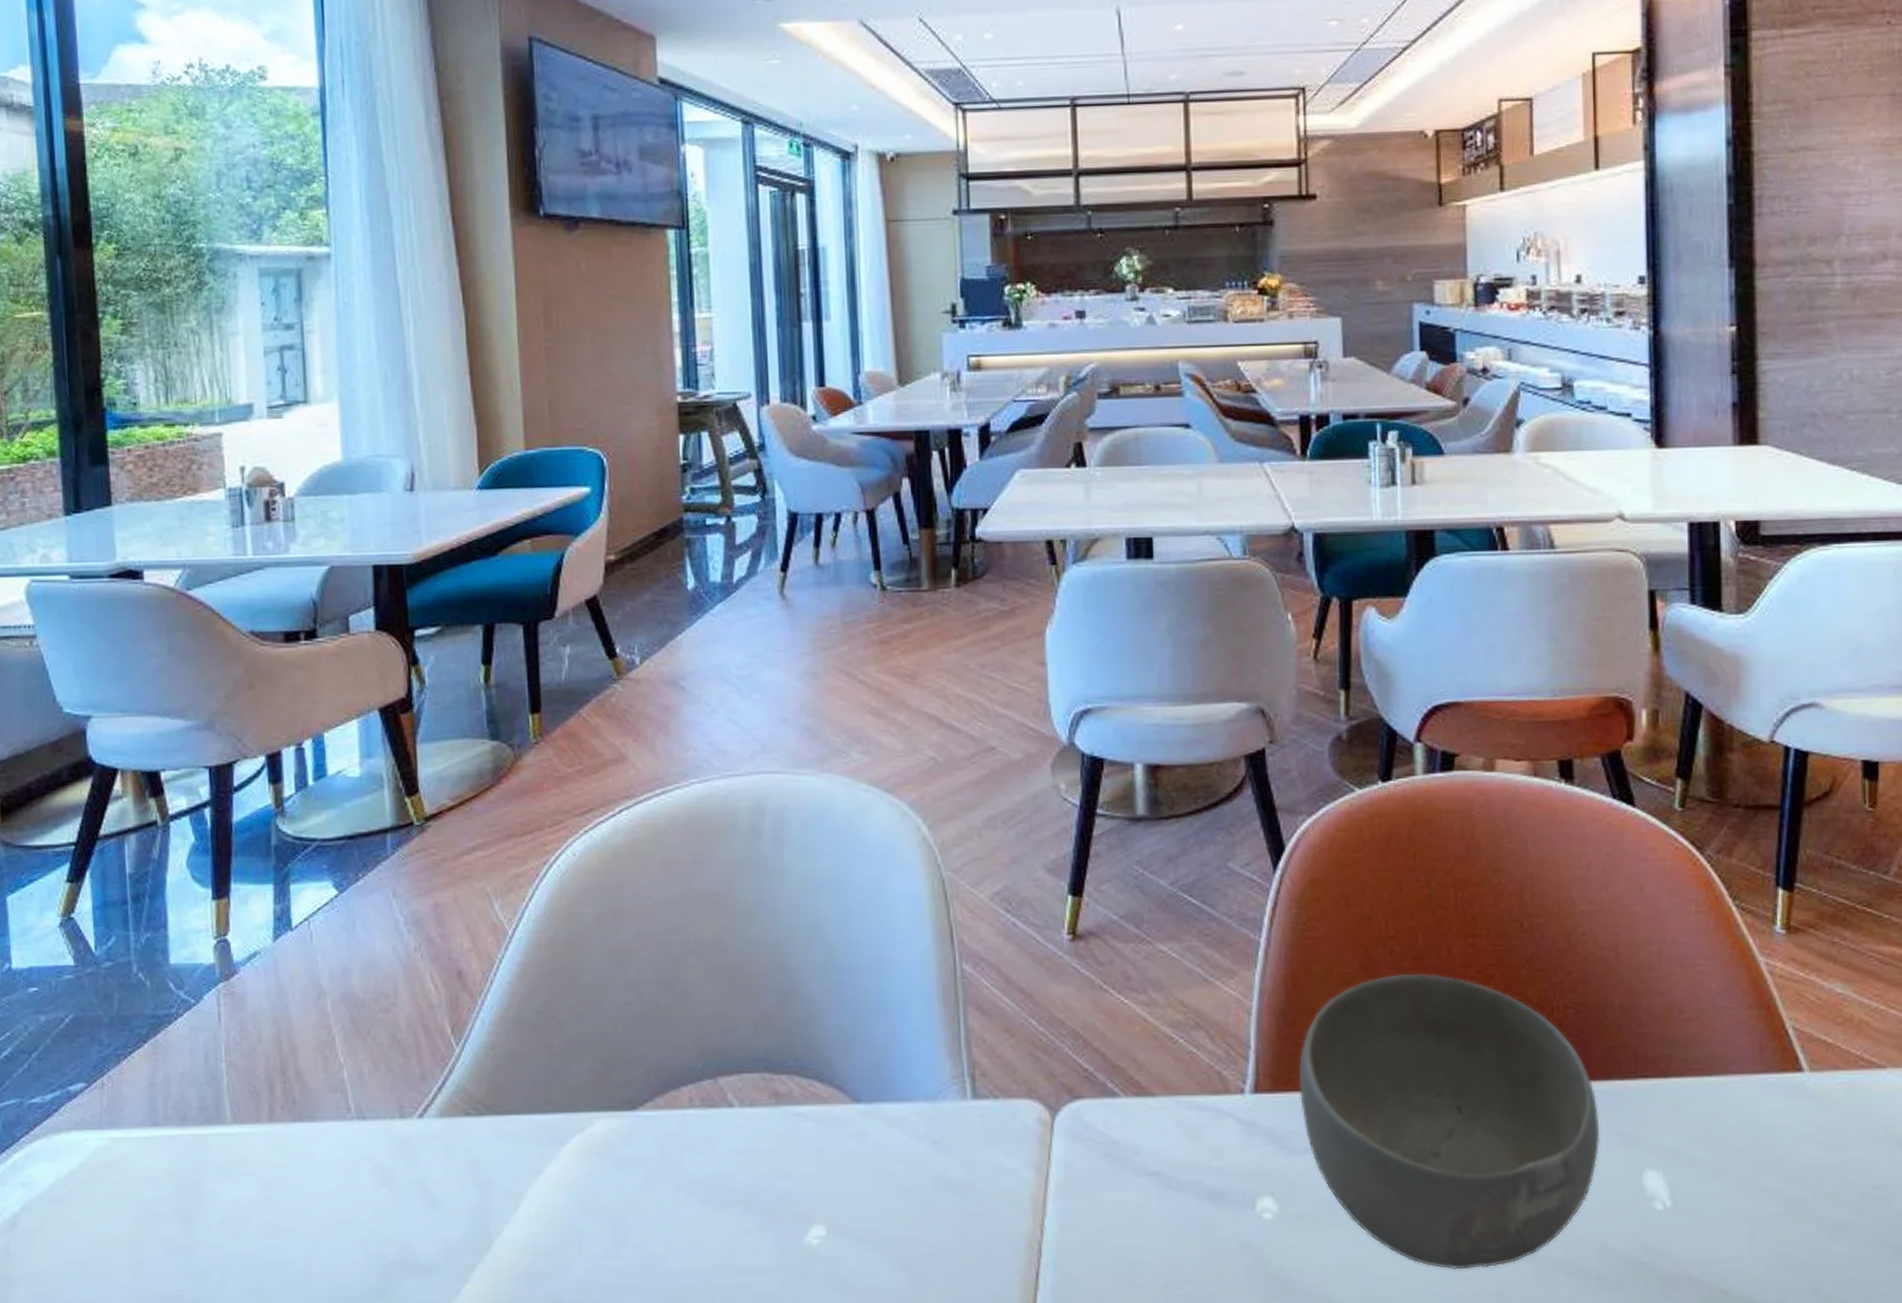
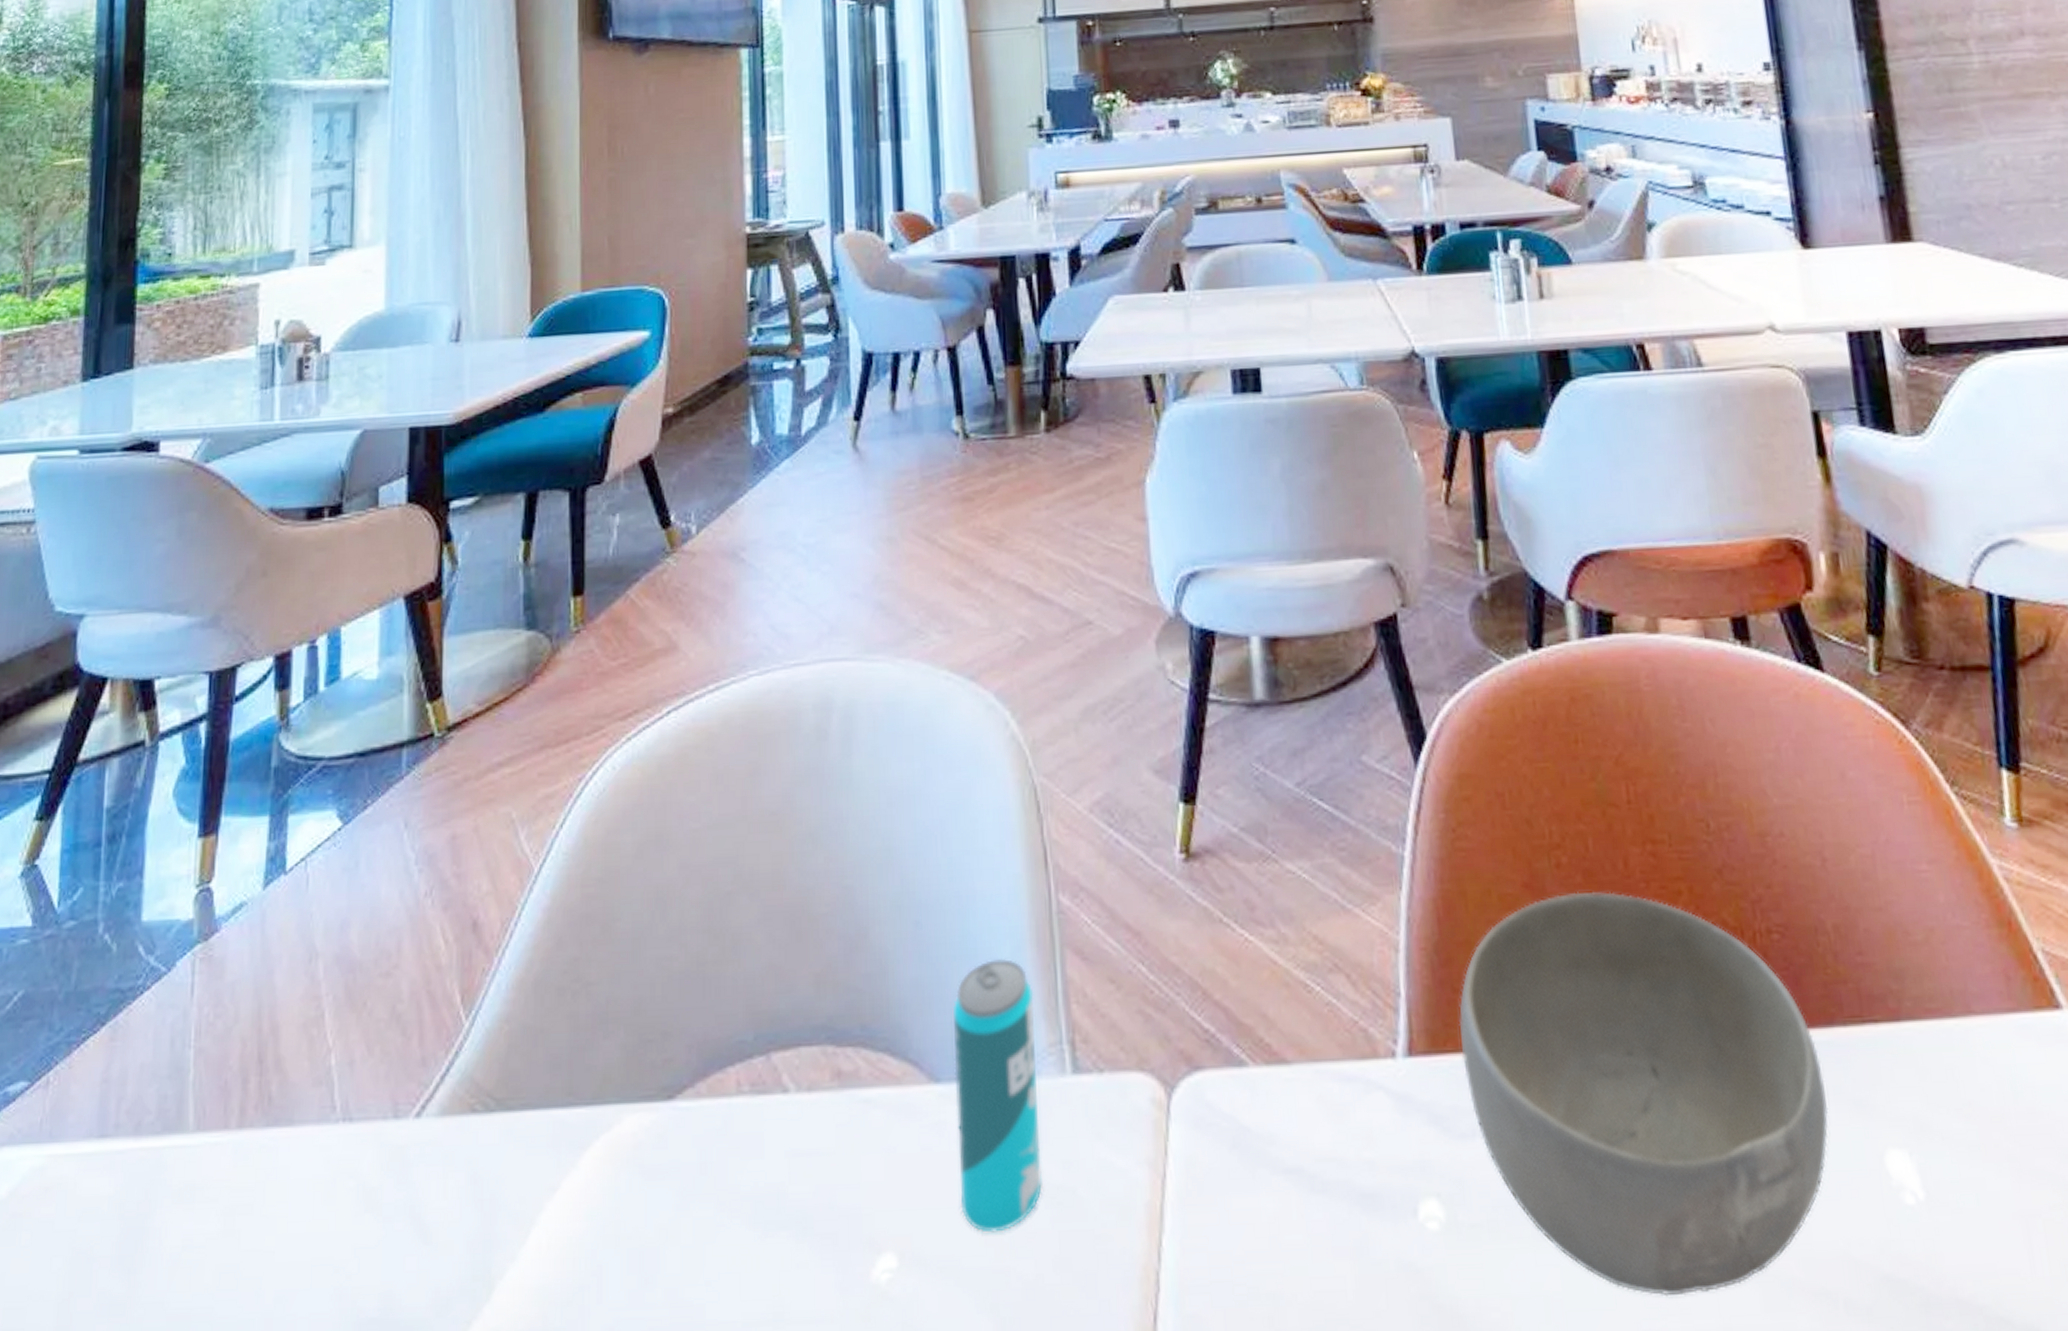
beverage can: none [871,1012,946,1213] -> present [952,959,1042,1233]

